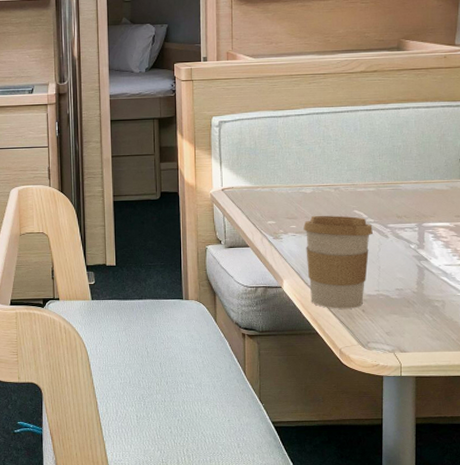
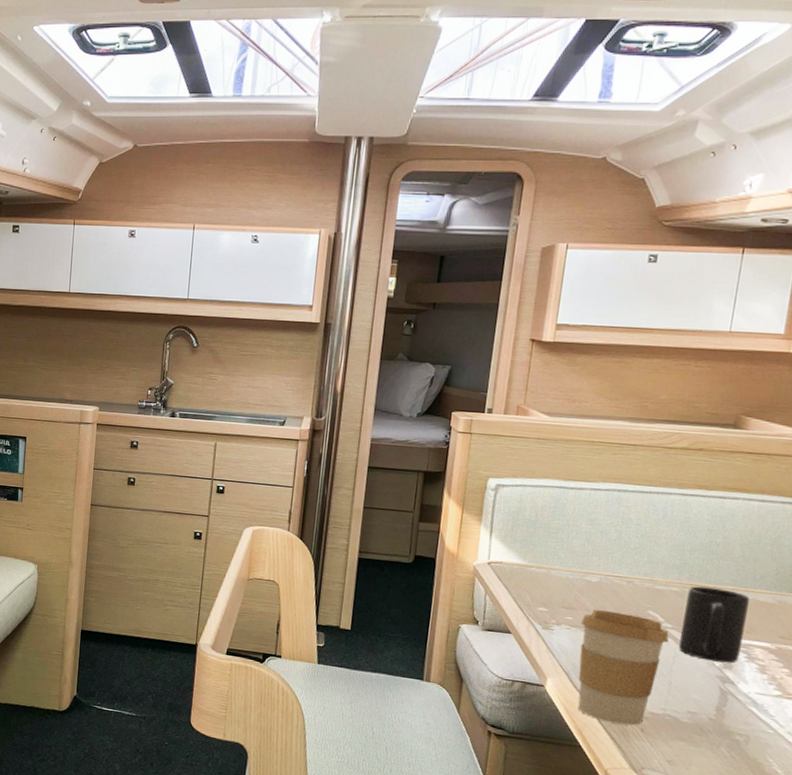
mug: none [381,183,430,244] -> present [678,586,750,663]

